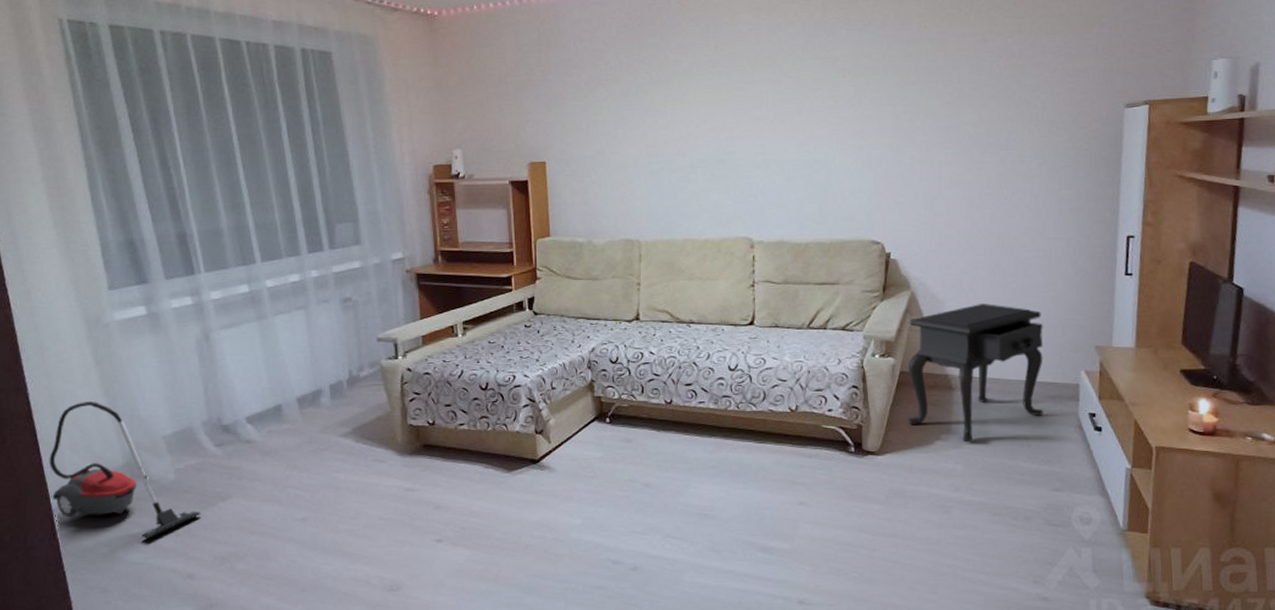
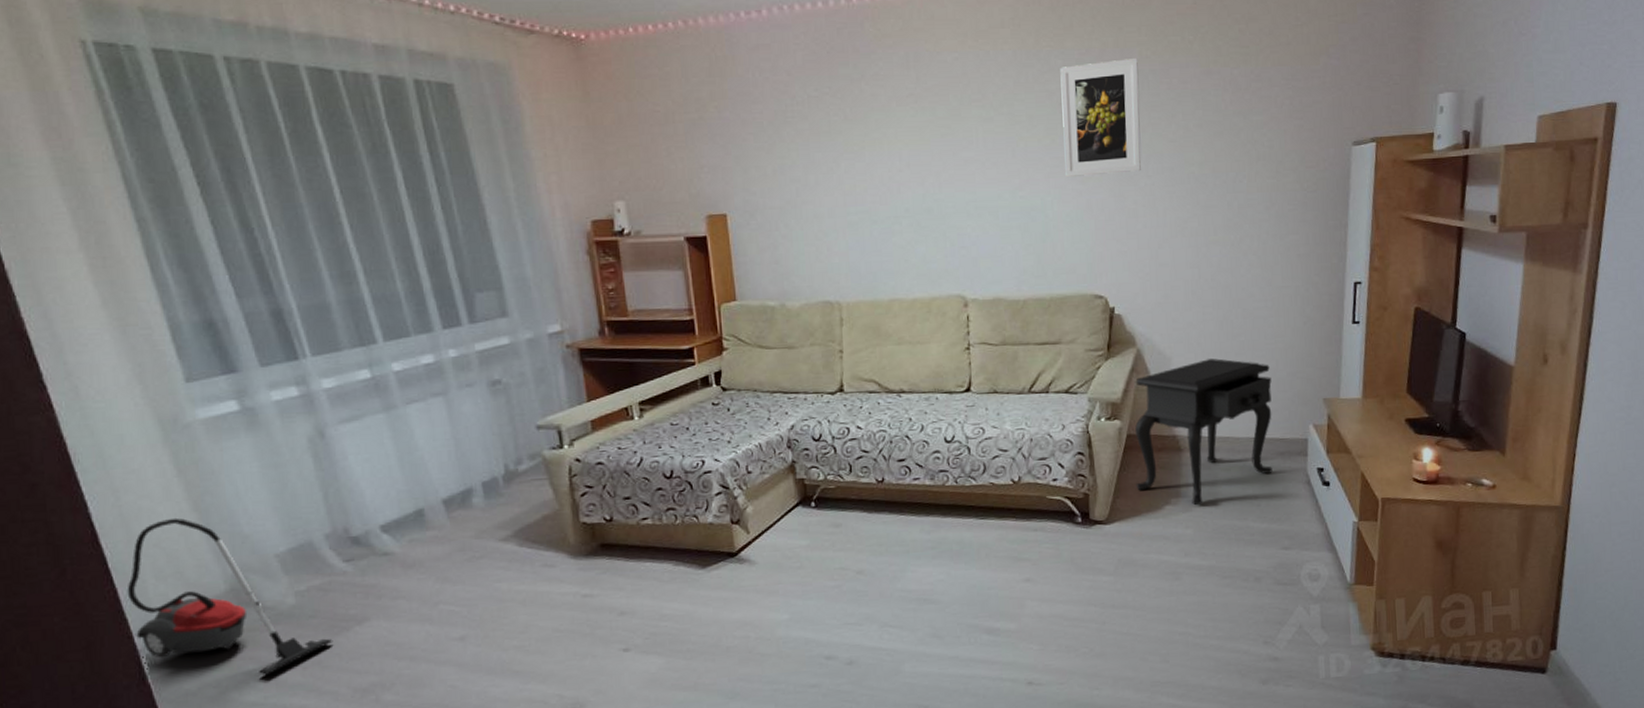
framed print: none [844,28,919,135] -> present [1060,57,1141,178]

